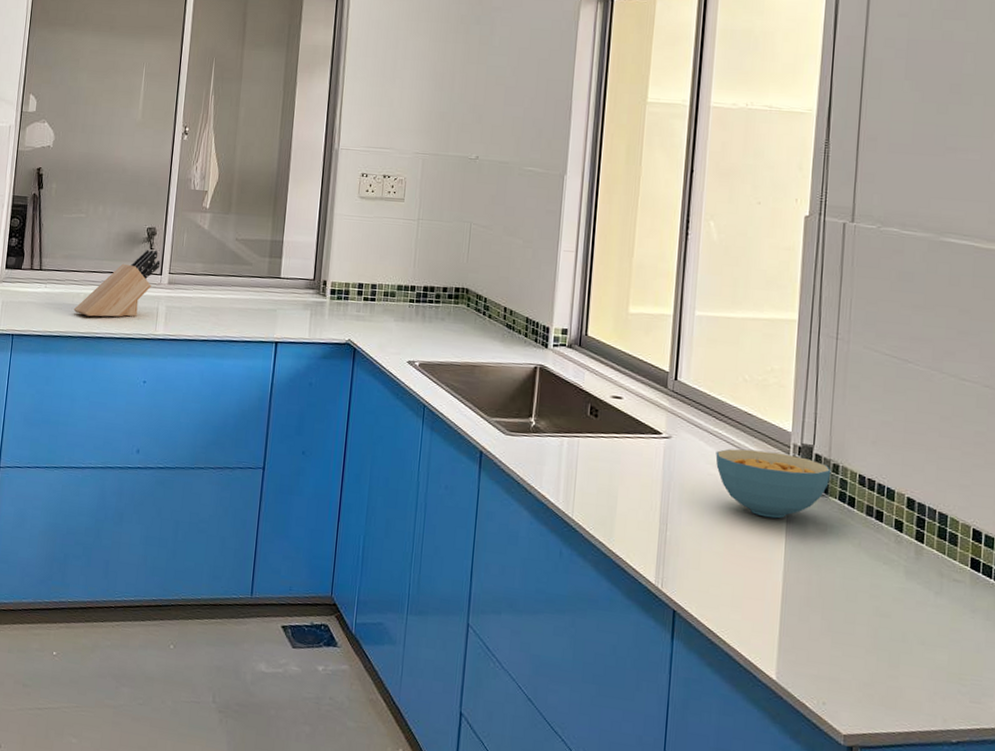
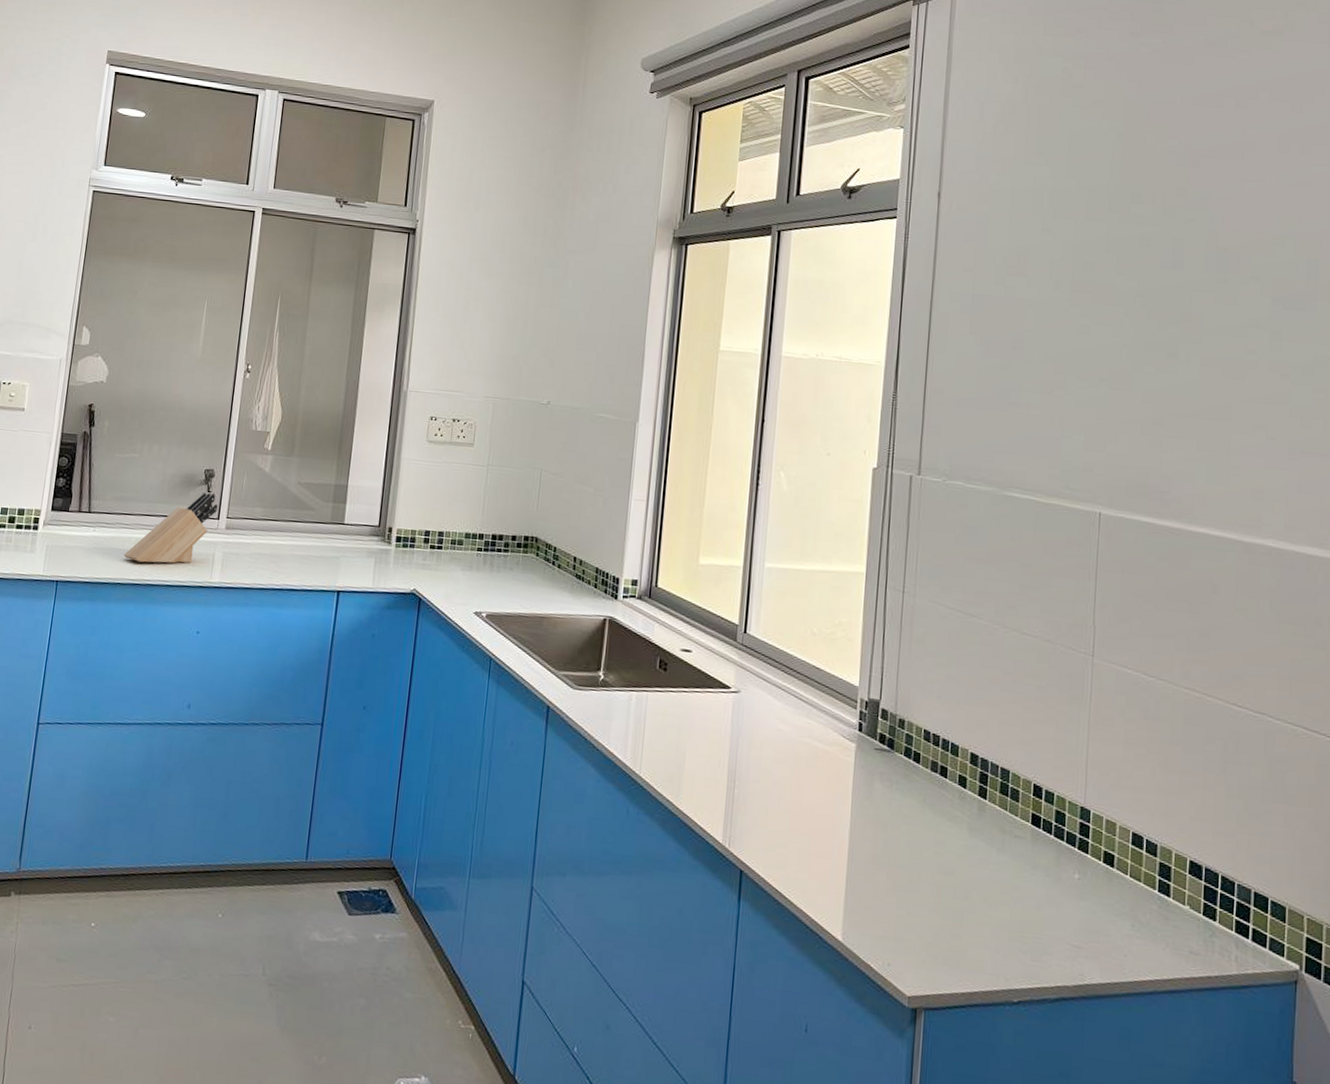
cereal bowl: present [715,448,831,519] -> none [783,703,897,775]

